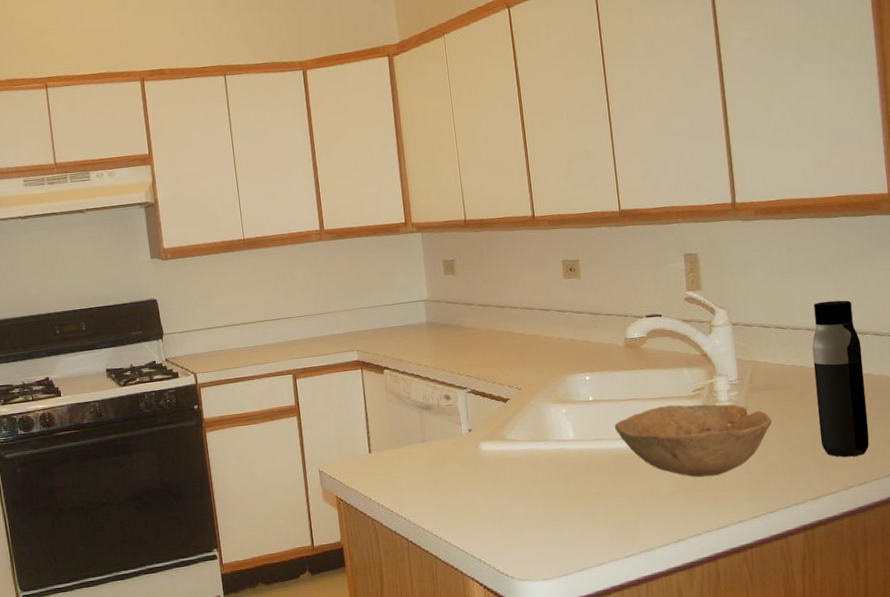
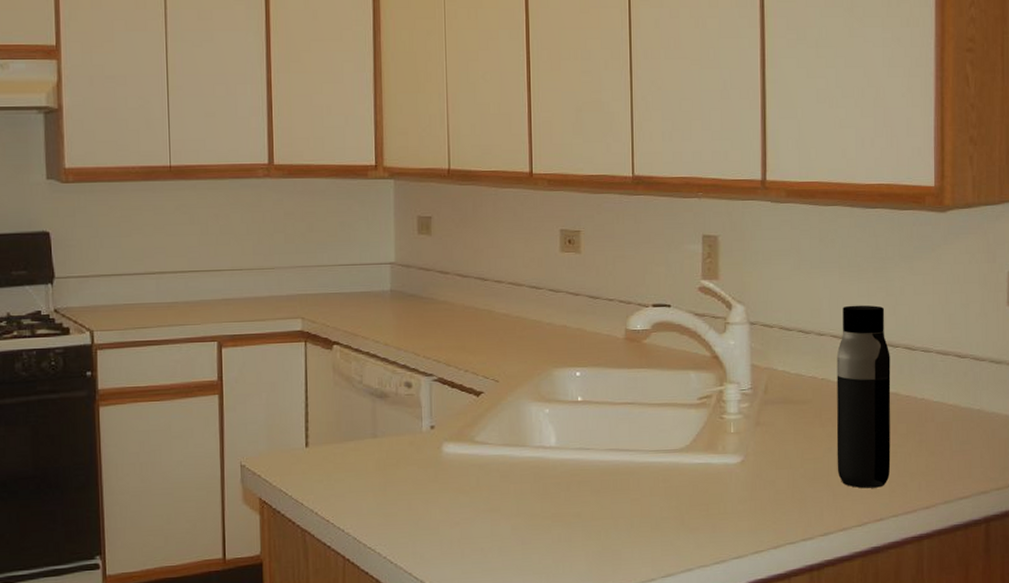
bowl: present [614,404,772,478] -> none [604,413,784,502]

